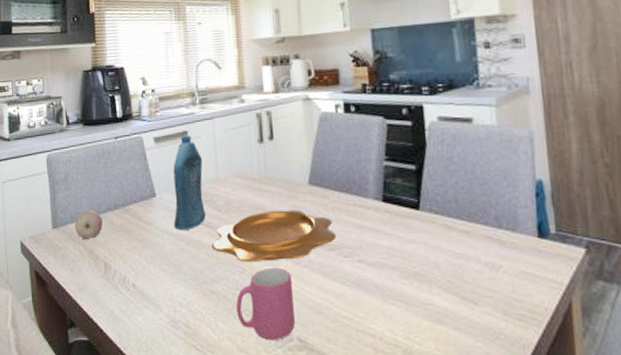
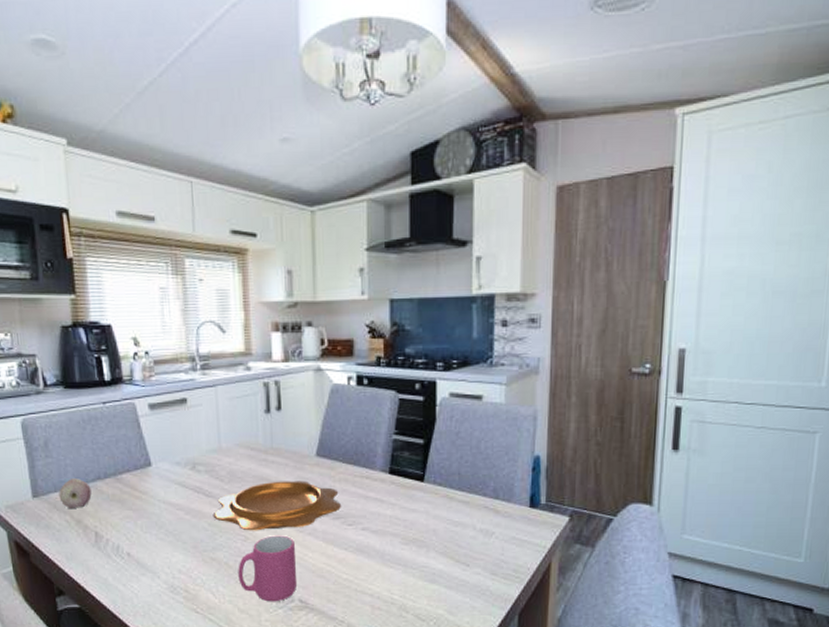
bottle: present [173,136,206,231] -> none [171,403,207,501]

